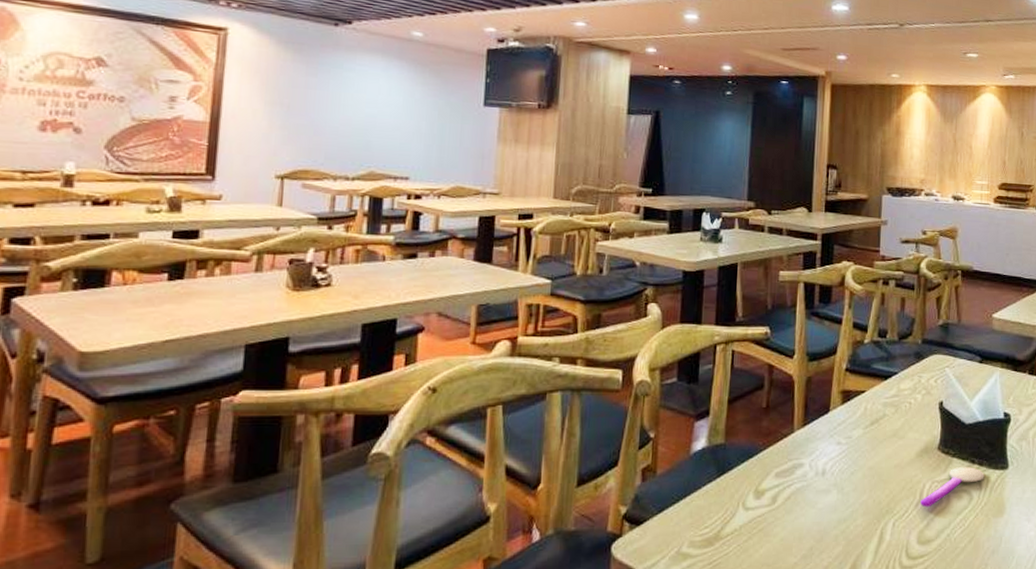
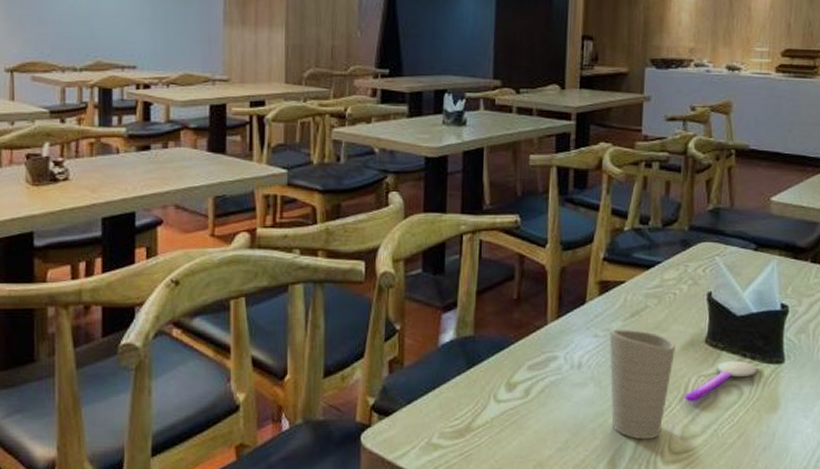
cup: none [851,437,911,545] -> present [609,330,676,439]

